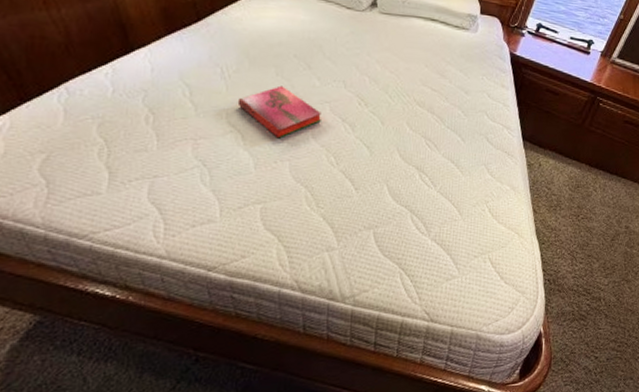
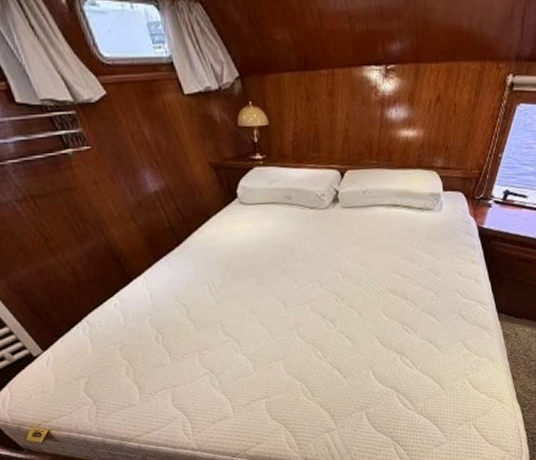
hardback book: present [237,85,321,139] -> none [228,293,304,341]

